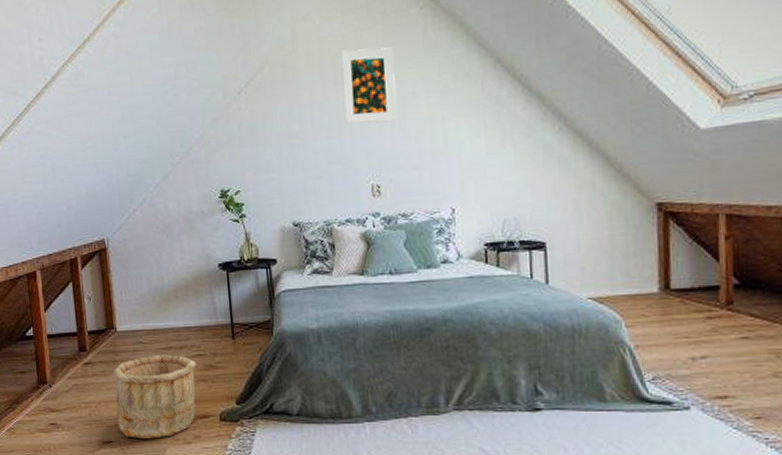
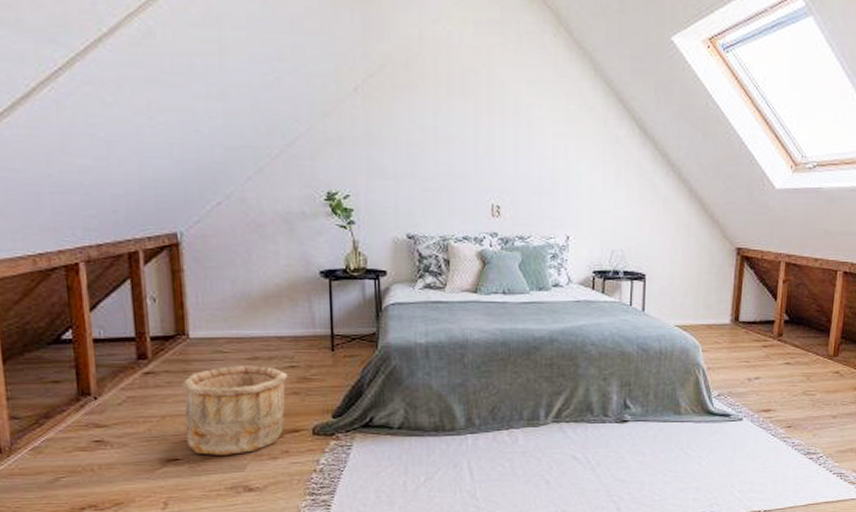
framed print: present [340,47,397,125] -> none [468,63,523,145]

